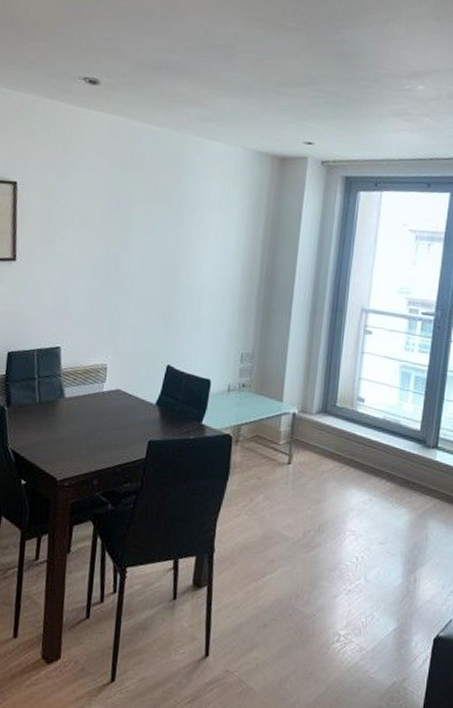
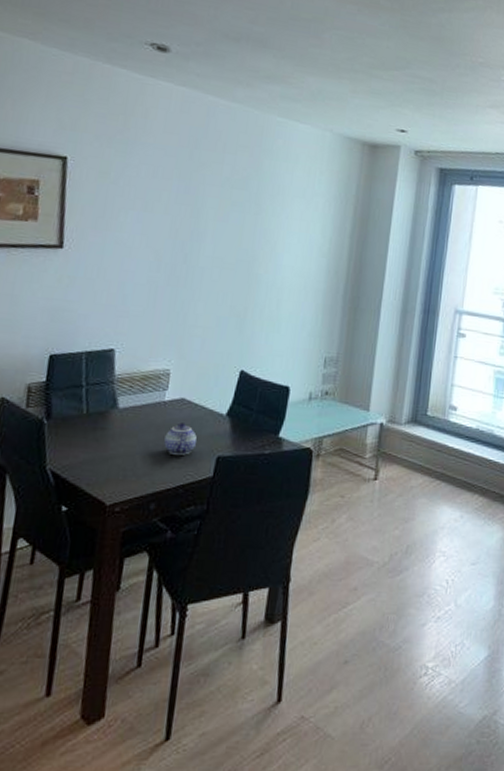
teapot: none [103,410,131,439] -> present [164,422,197,455]

